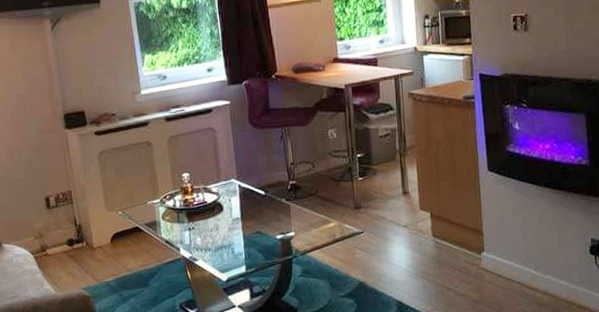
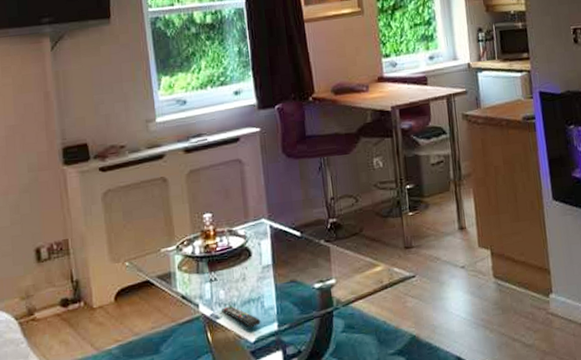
remote control: none [199,250,232,270] -> present [222,305,261,328]

